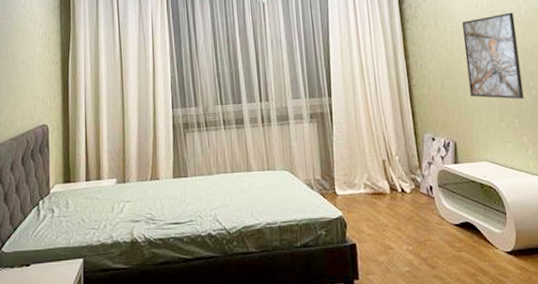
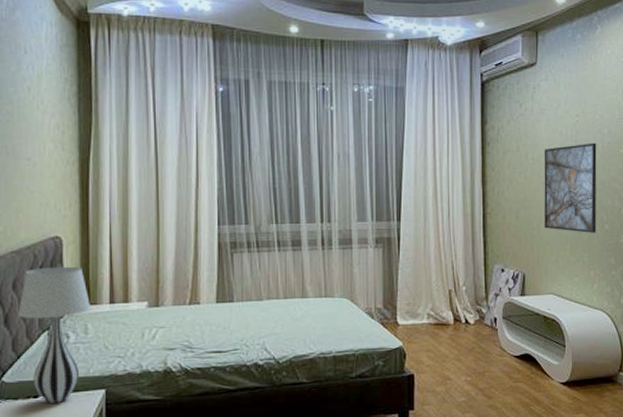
table lamp: none [15,149,72,271] -> present [18,266,92,403]

